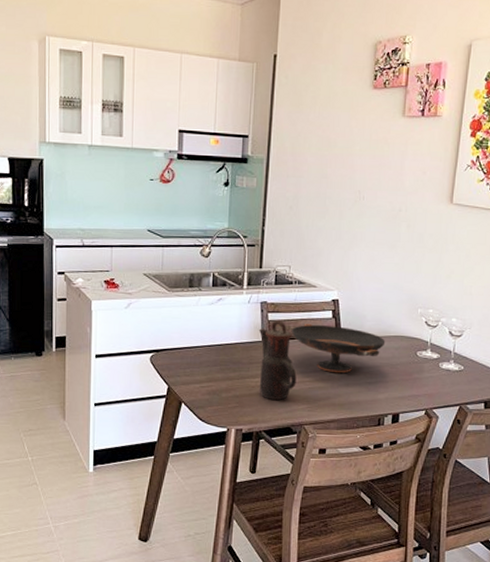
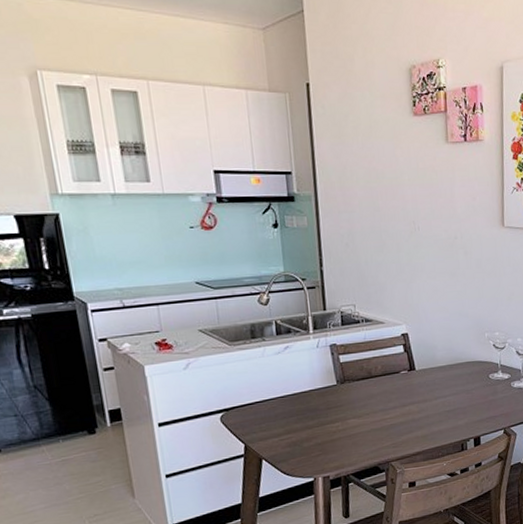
teapot: present [258,320,297,400] -> none [331,361,378,442]
decorative bowl: present [291,324,386,374] -> none [365,359,459,406]

